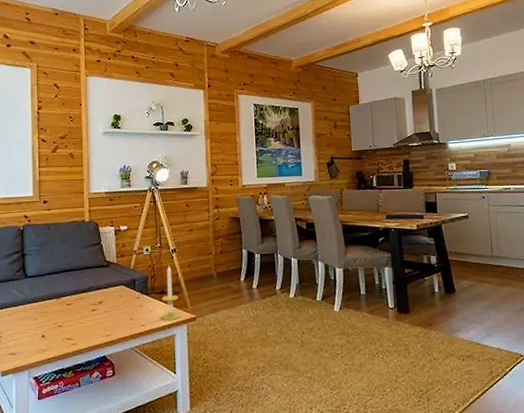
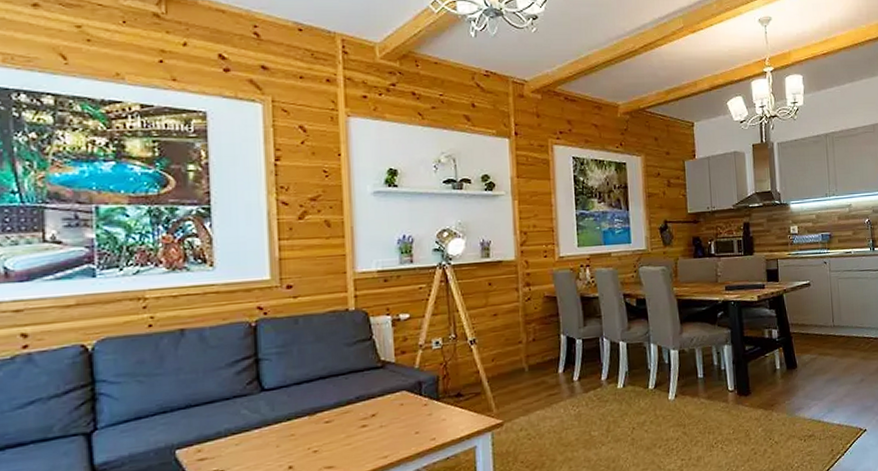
candle: present [161,265,180,320] -> none [457,361,483,430]

